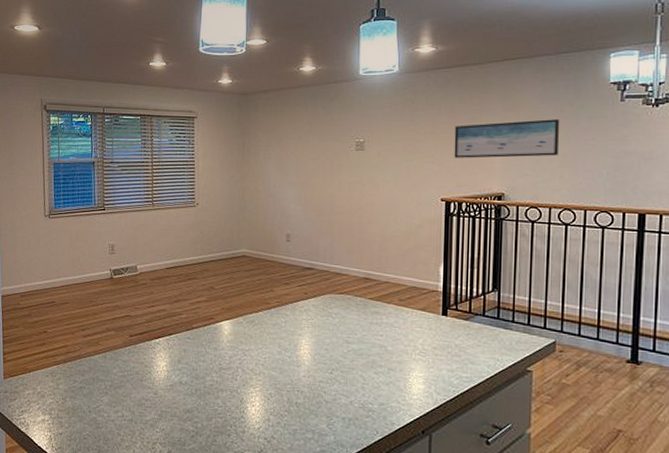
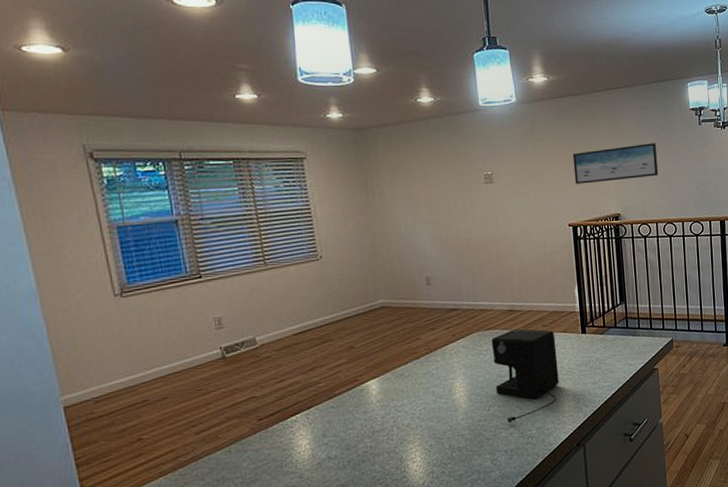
coffee maker: none [340,299,412,392] -> present [491,329,559,423]

